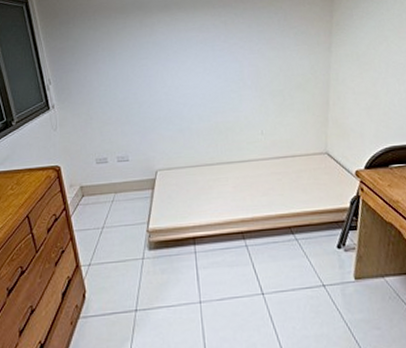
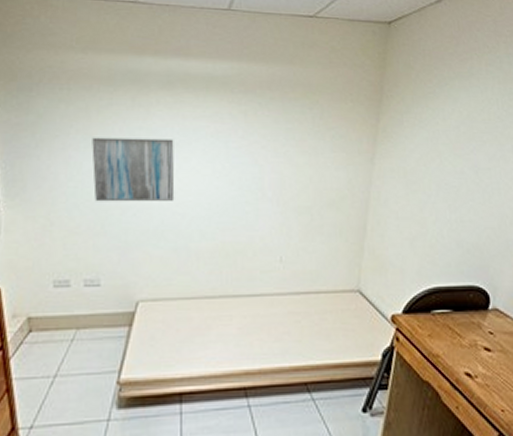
wall art: none [114,48,177,100] -> present [92,137,175,202]

